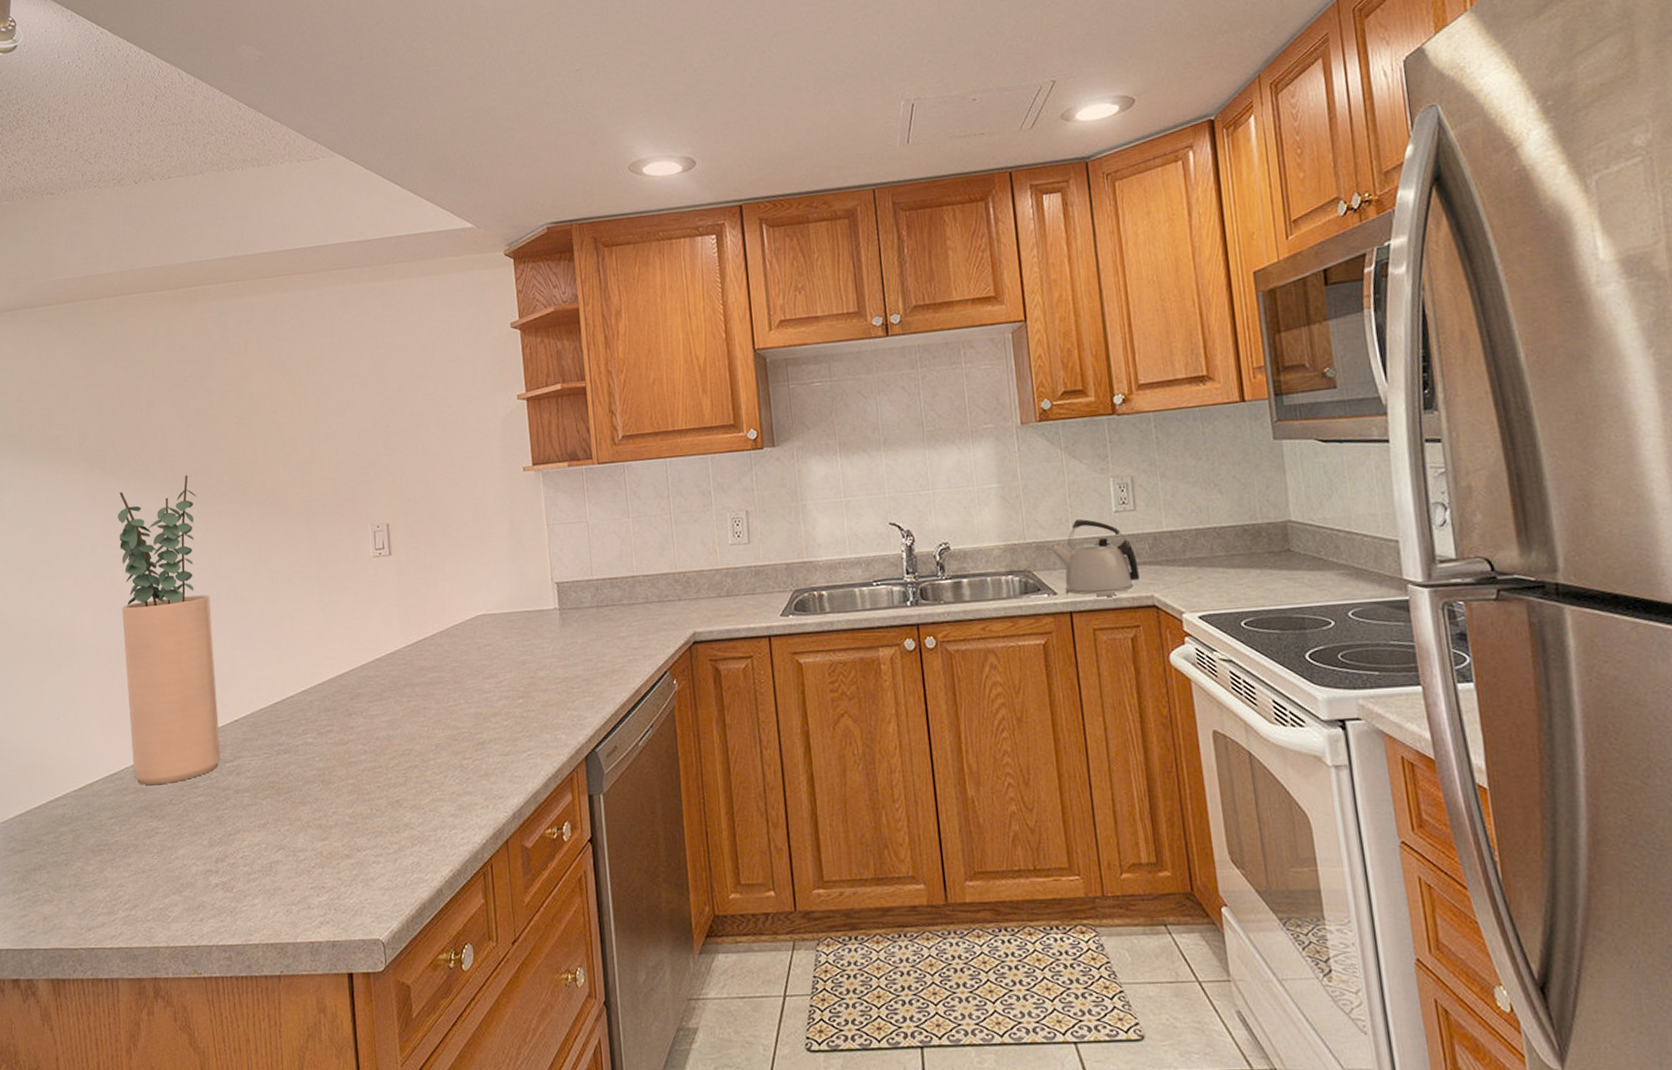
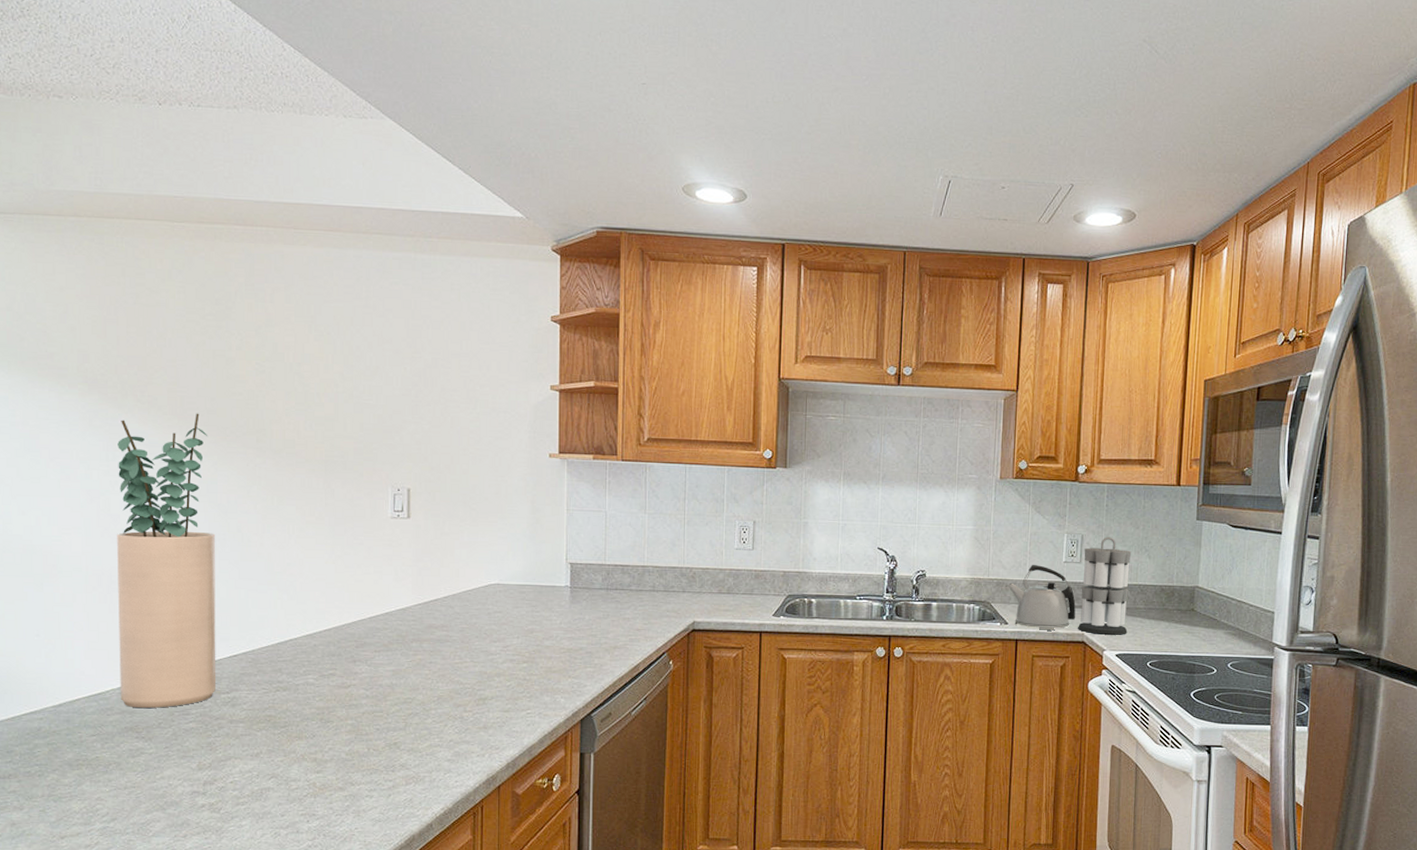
spice rack: none [1137,474,1209,595] -> present [1078,537,1132,635]

